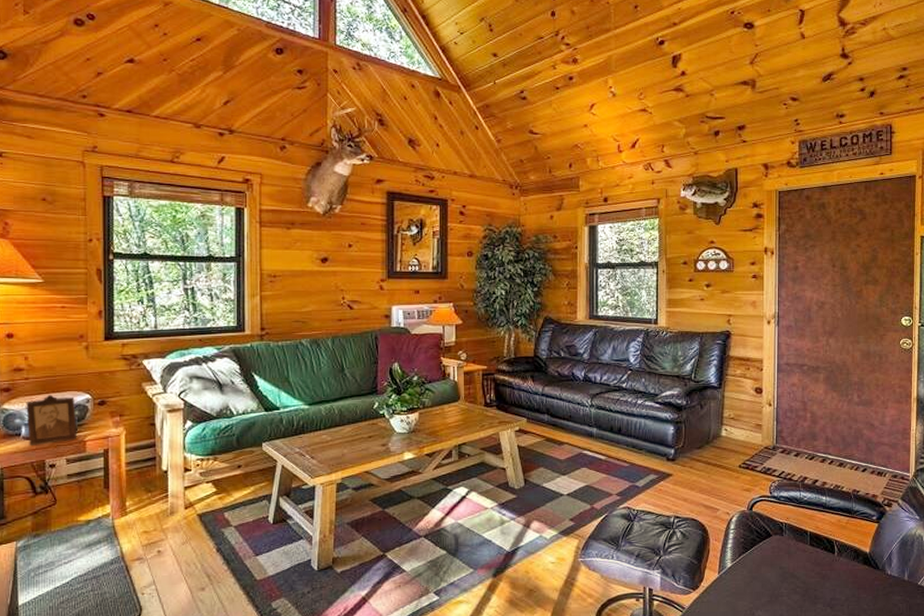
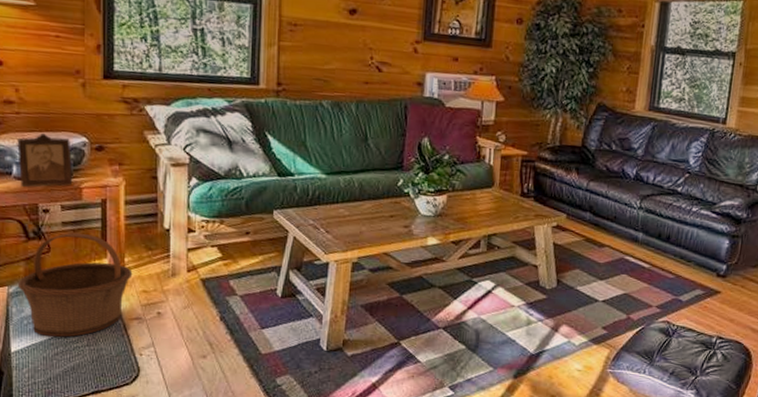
basket: none [25,484,134,586] -> present [17,233,133,337]

